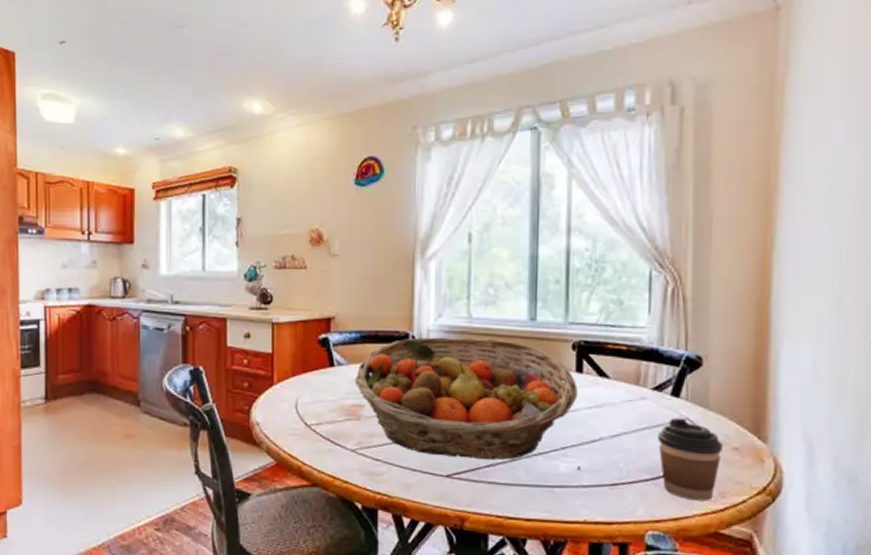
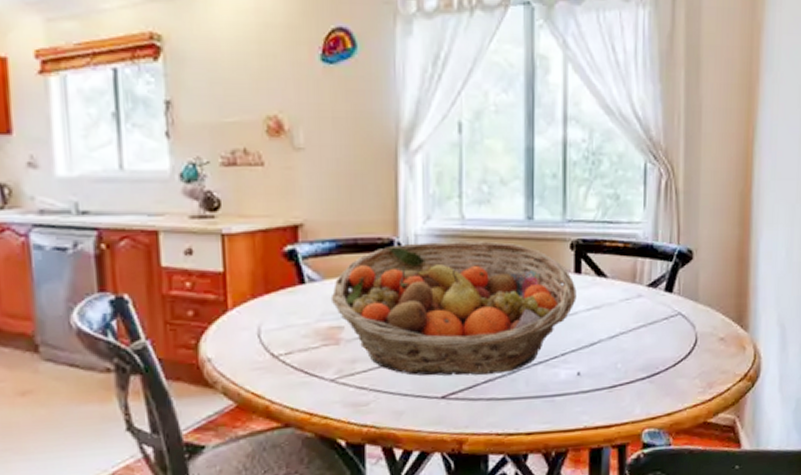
coffee cup: present [658,418,723,501] -> none [653,313,711,394]

